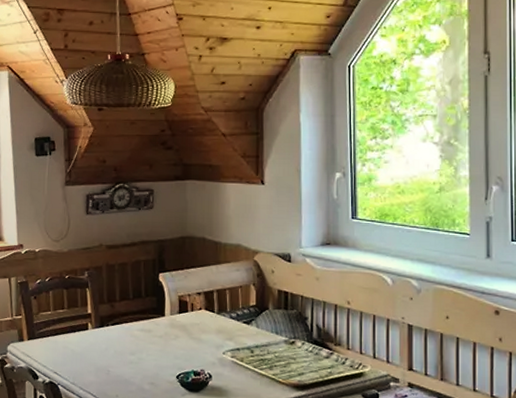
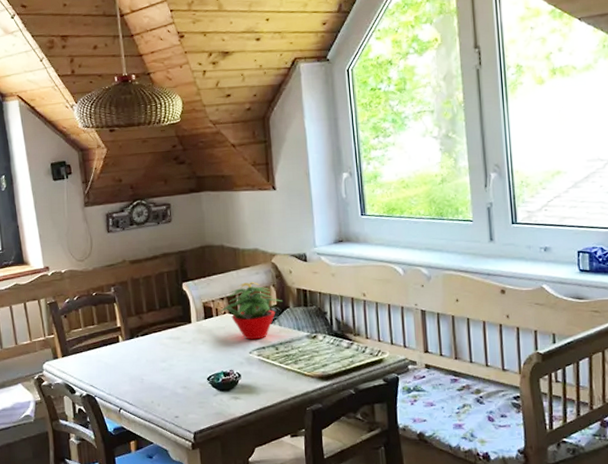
potted flower: none [195,278,263,340] -> present [220,282,283,340]

